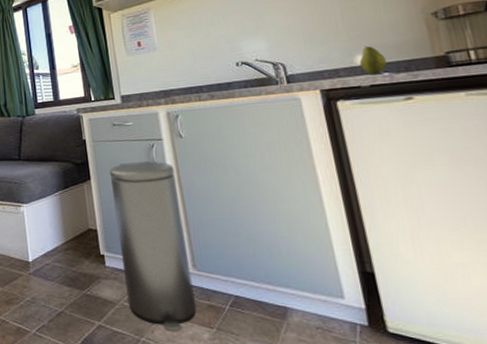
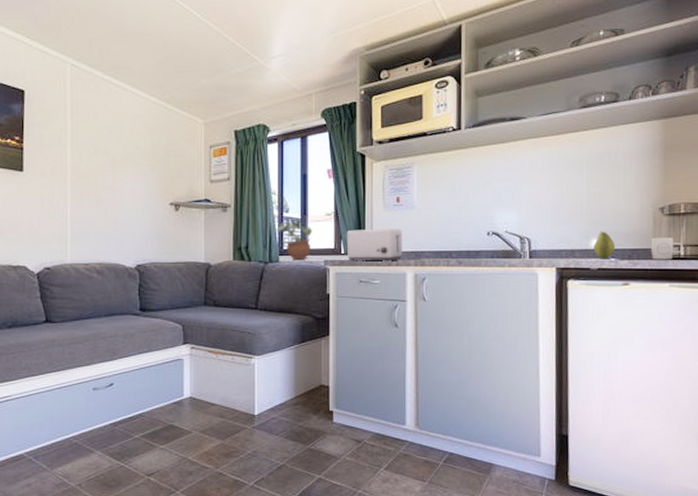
potted plant: none [29,72,63,111] -> present [276,216,312,260]
toaster: none [94,71,152,107] -> present [346,228,403,262]
pedal bin: present [109,161,196,330] -> none [349,322,414,483]
mug: none [429,42,475,69] -> present [651,237,684,260]

